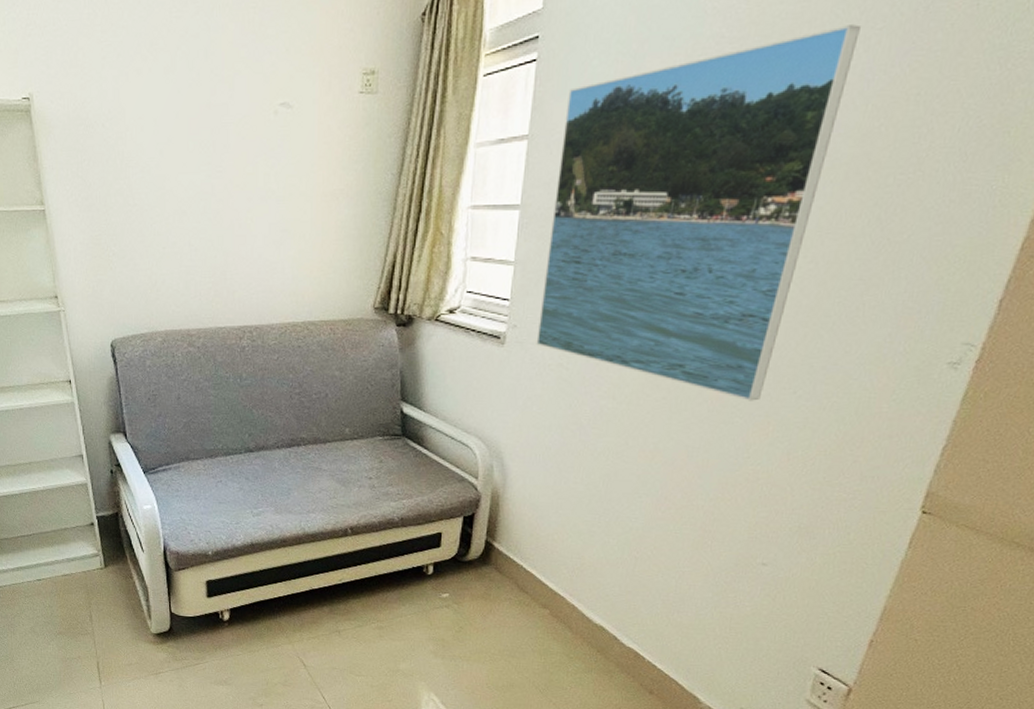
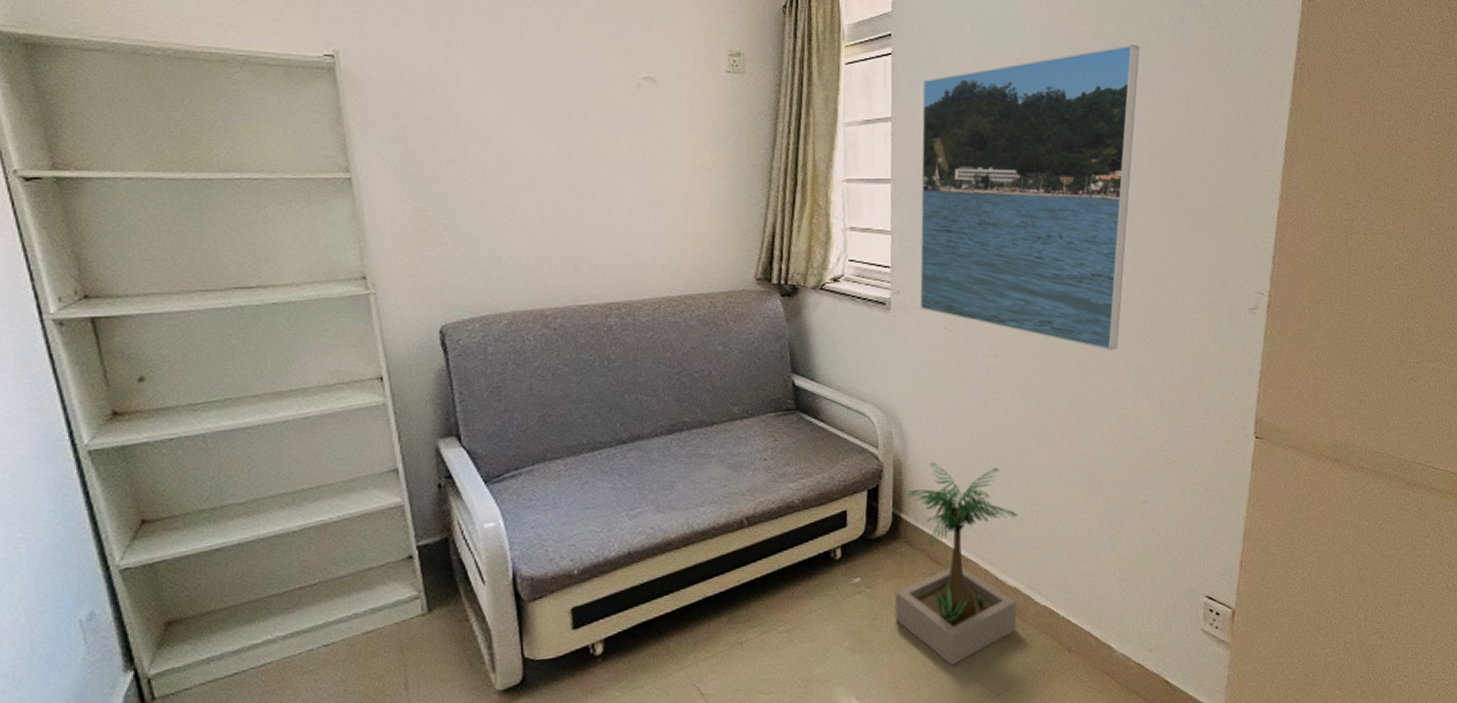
potted plant: none [478,497,615,685] -> present [895,461,1019,667]

